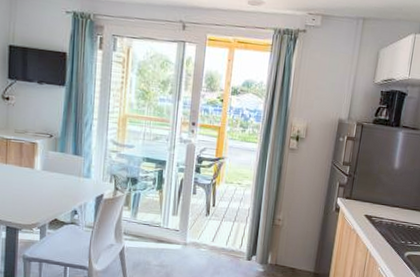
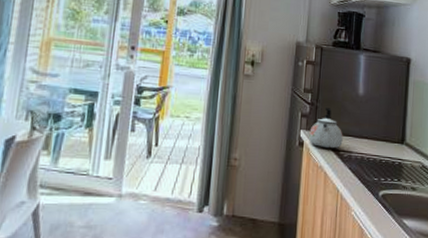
kettle: none [345,179,376,215] -> present [309,108,343,149]

